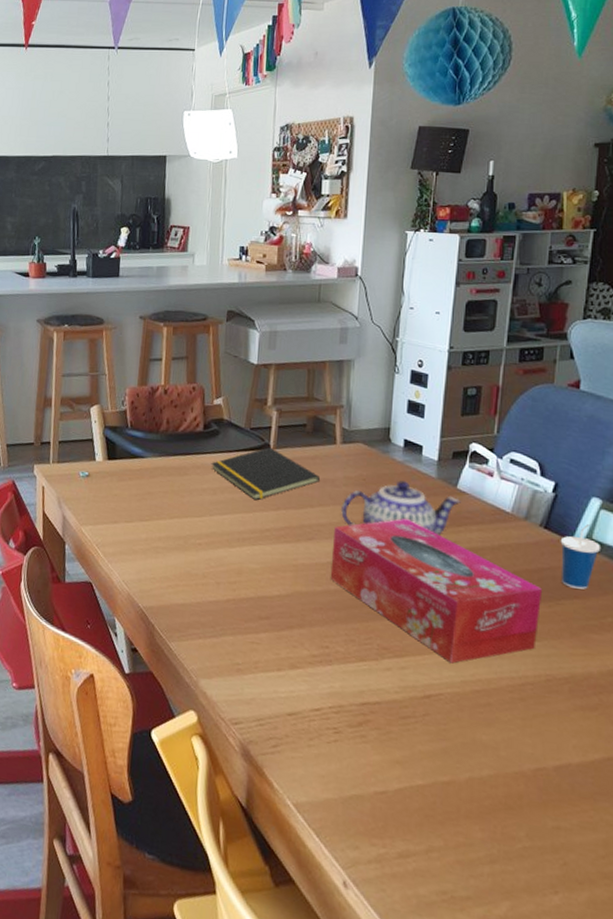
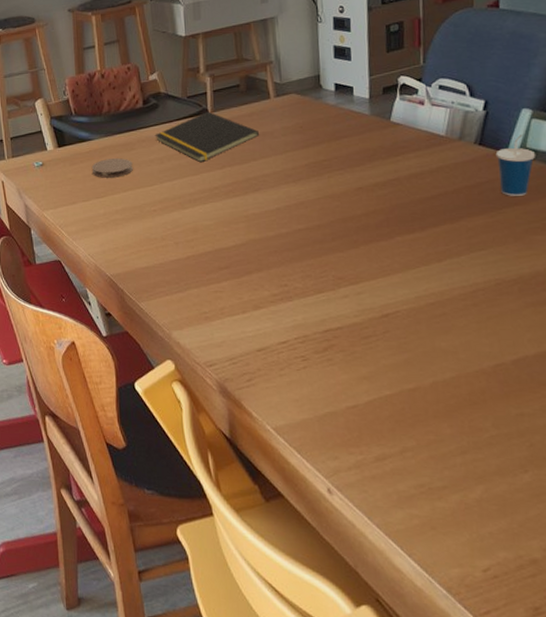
coaster: none [139,480,184,502] -> present [91,158,133,178]
tissue box: present [330,518,543,664] -> none [279,156,484,282]
teapot: present [340,480,461,535] -> none [282,122,396,172]

